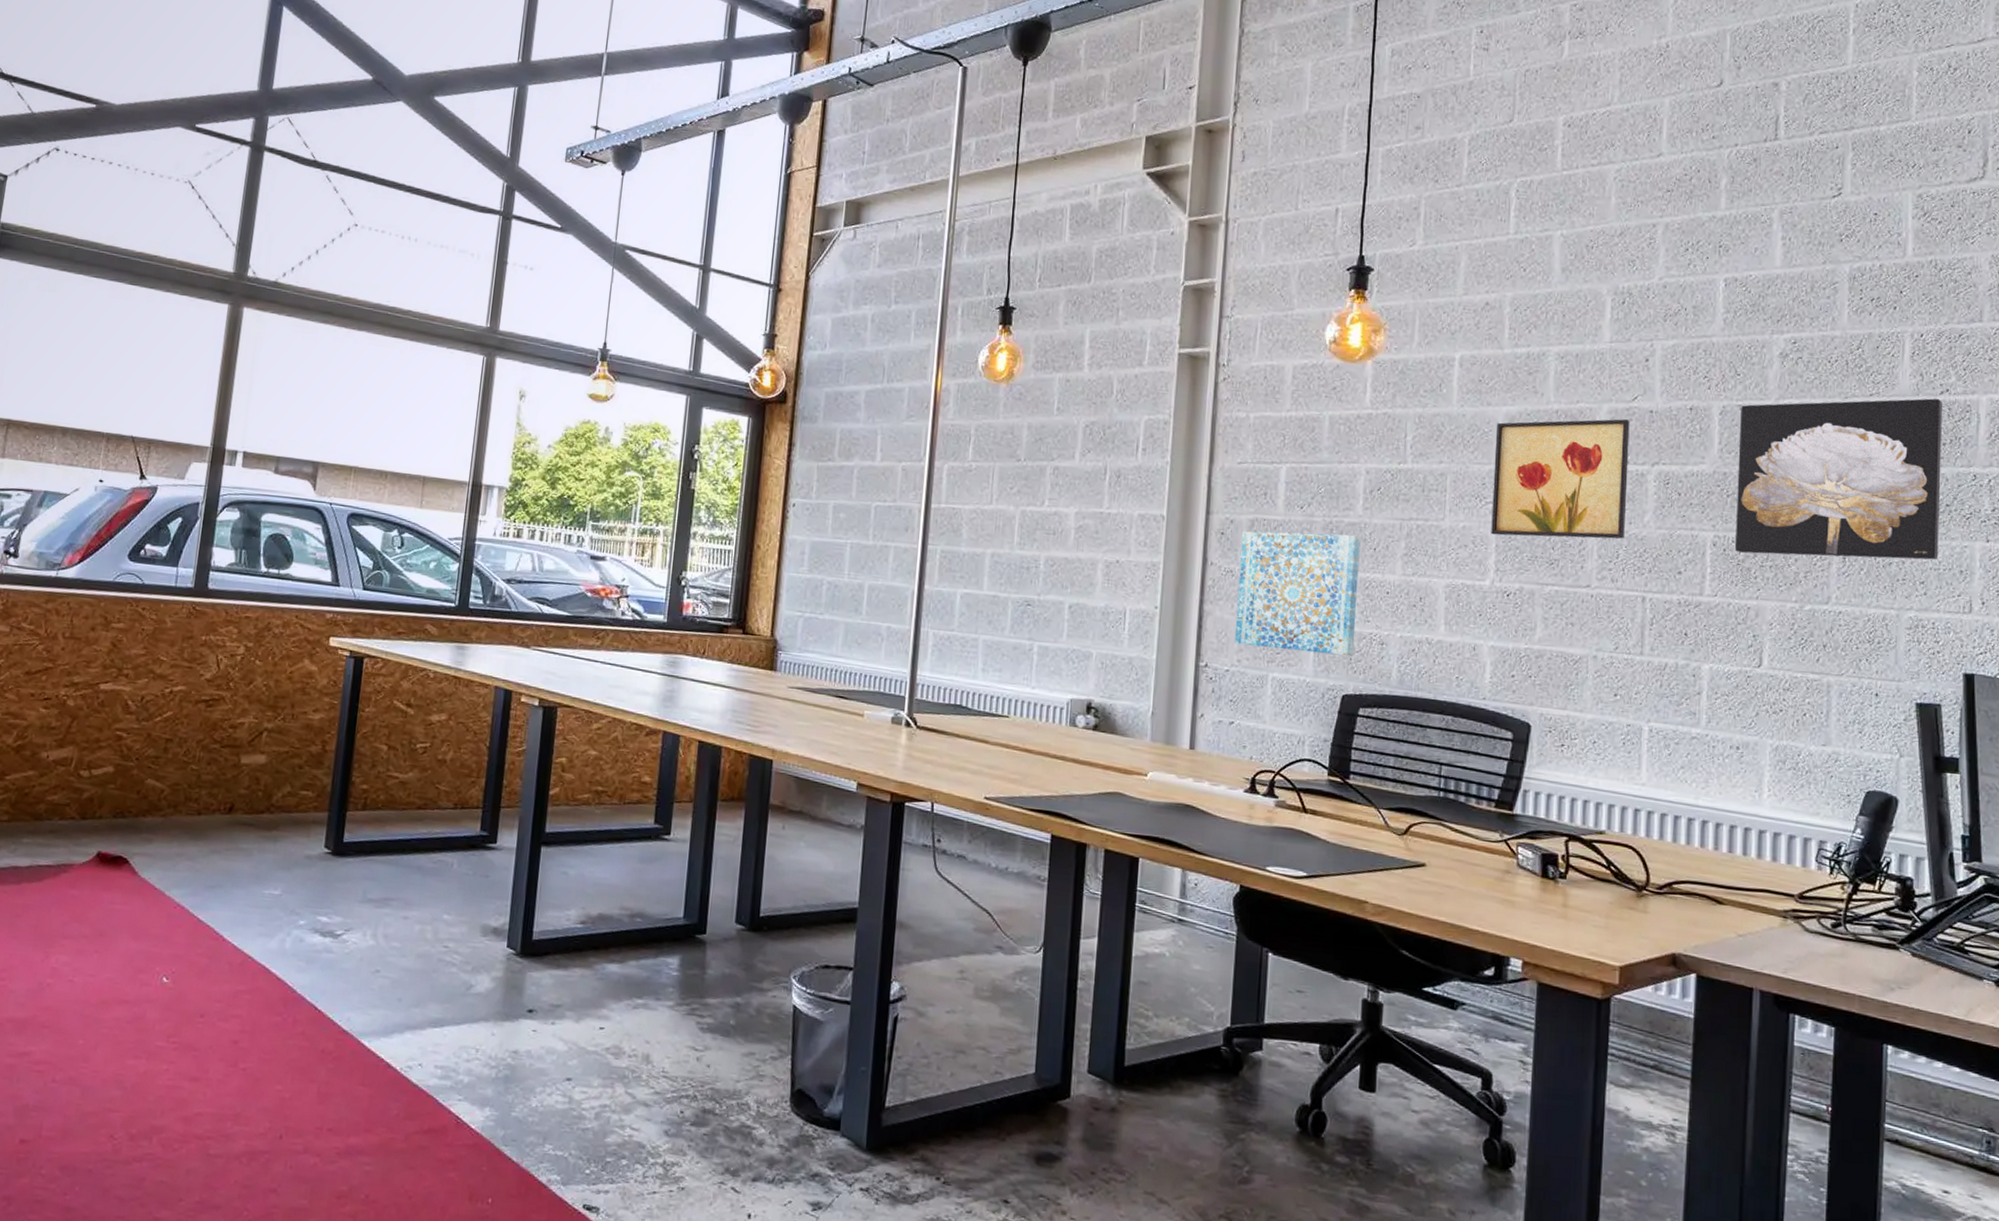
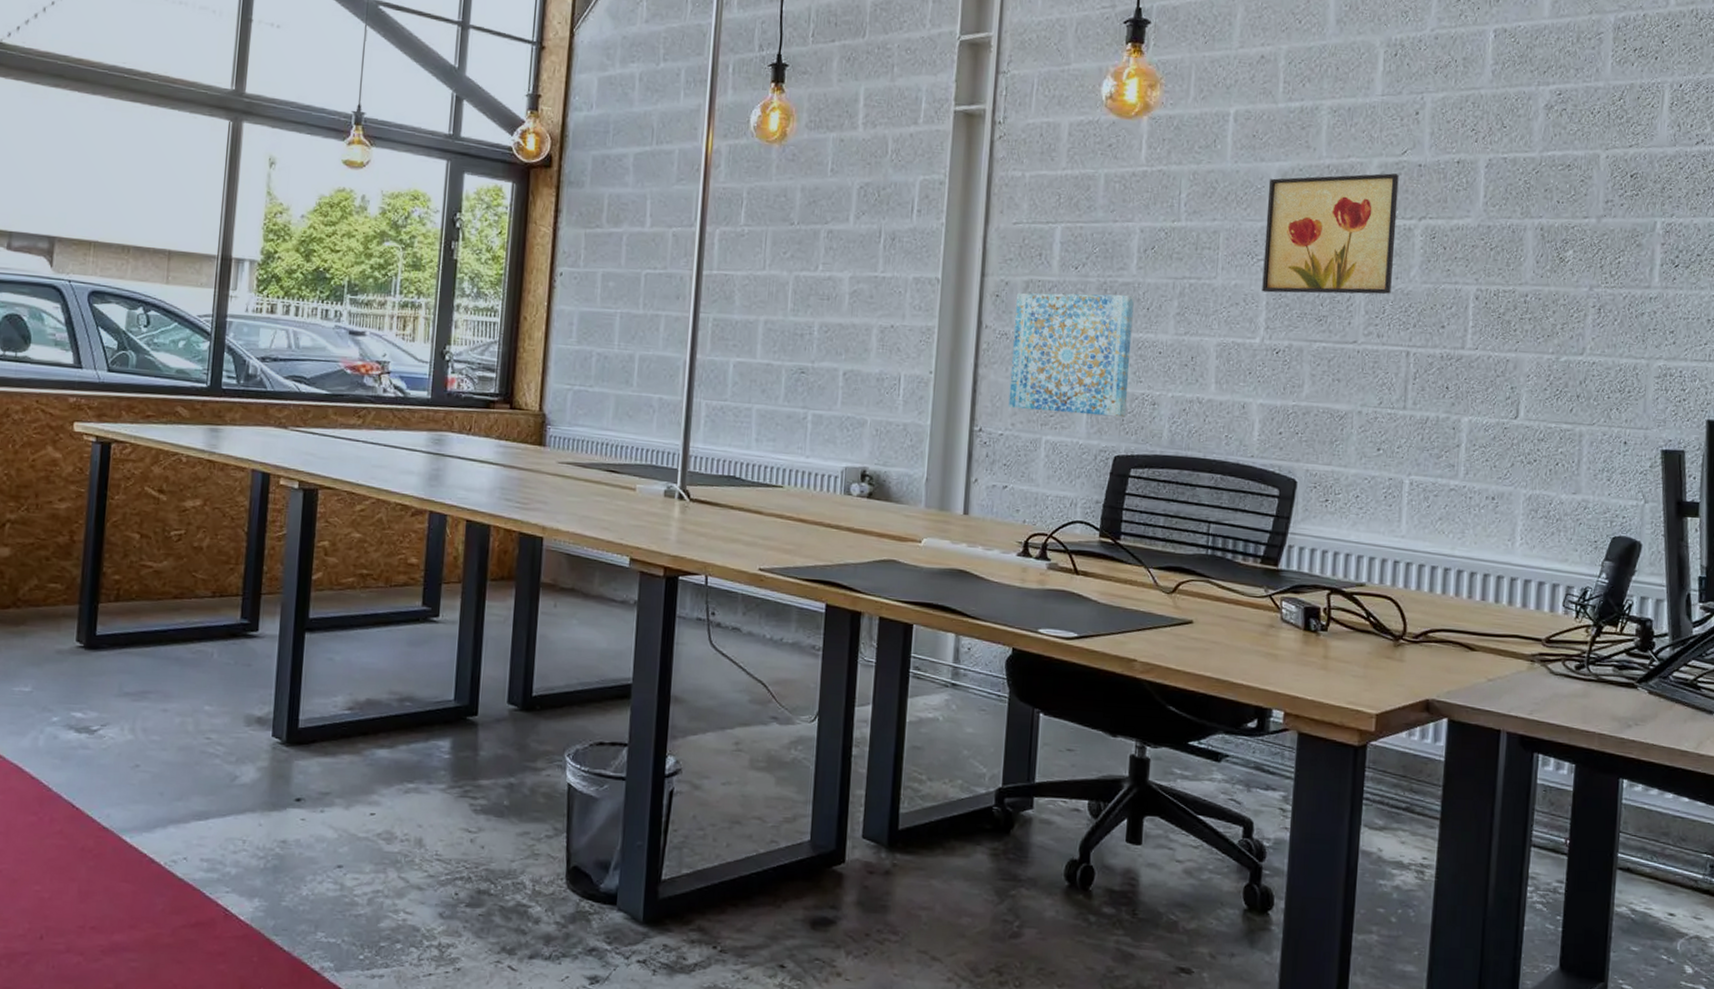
wall art: present [1735,398,1942,560] -> none [1497,149,1697,310]

